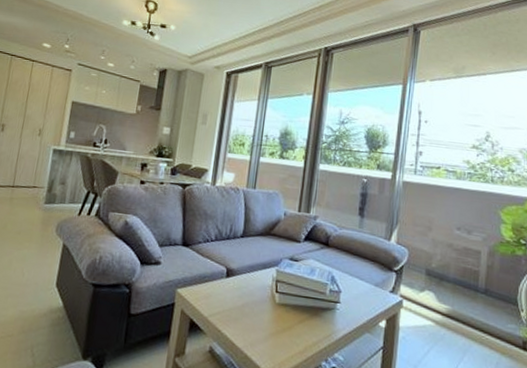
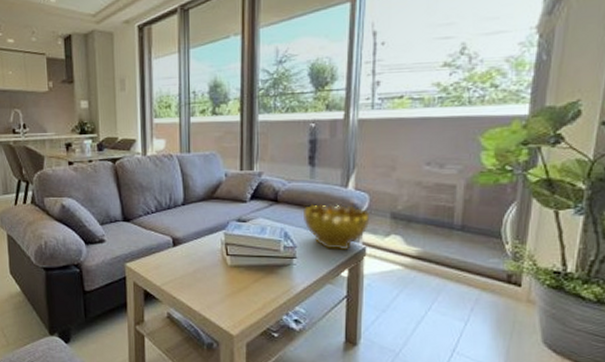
decorative bowl: none [350,252,408,301] -> present [304,204,370,251]

